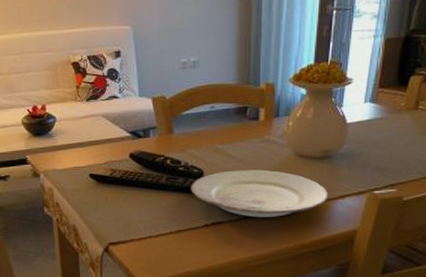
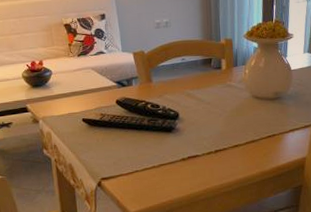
plate: present [190,169,329,217] -> none [168,110,281,151]

